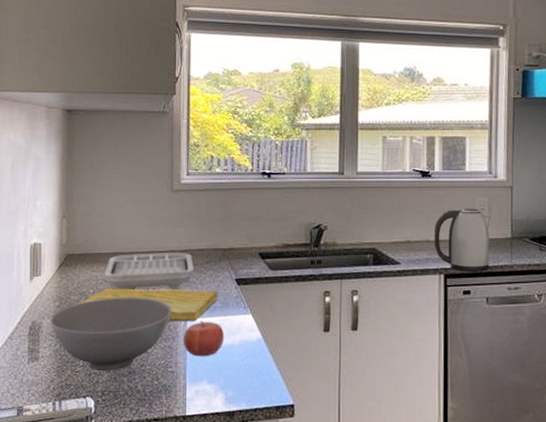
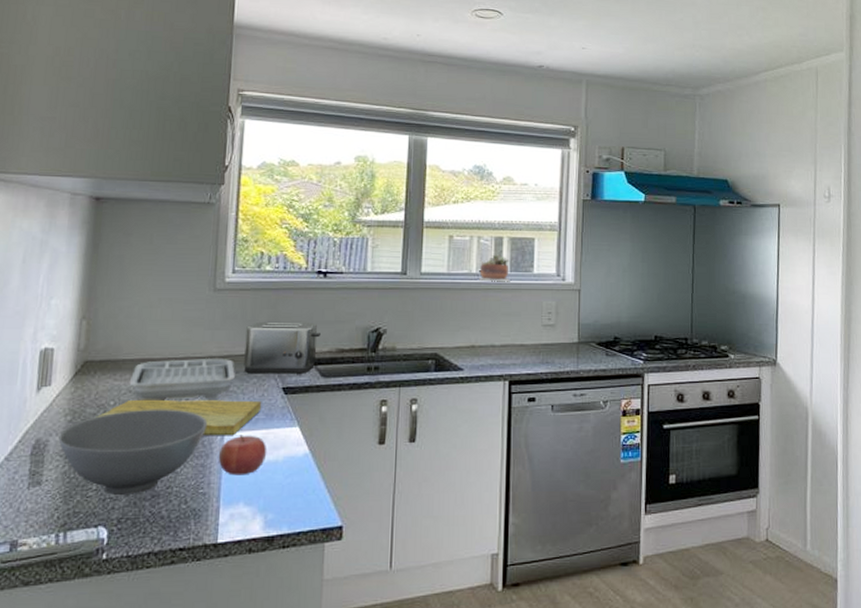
toaster: none [201,219,267,267] -> present [244,321,321,374]
succulent plant: none [413,153,442,180] -> present [479,254,509,282]
kettle: present [434,207,490,273] -> none [499,310,557,379]

